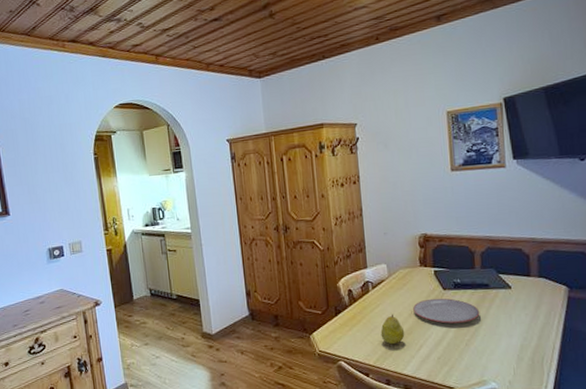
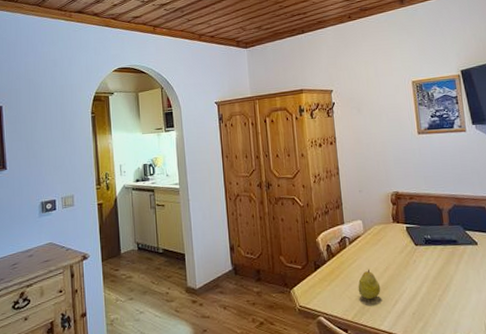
plate: present [413,298,480,324] -> none [388,253,450,279]

